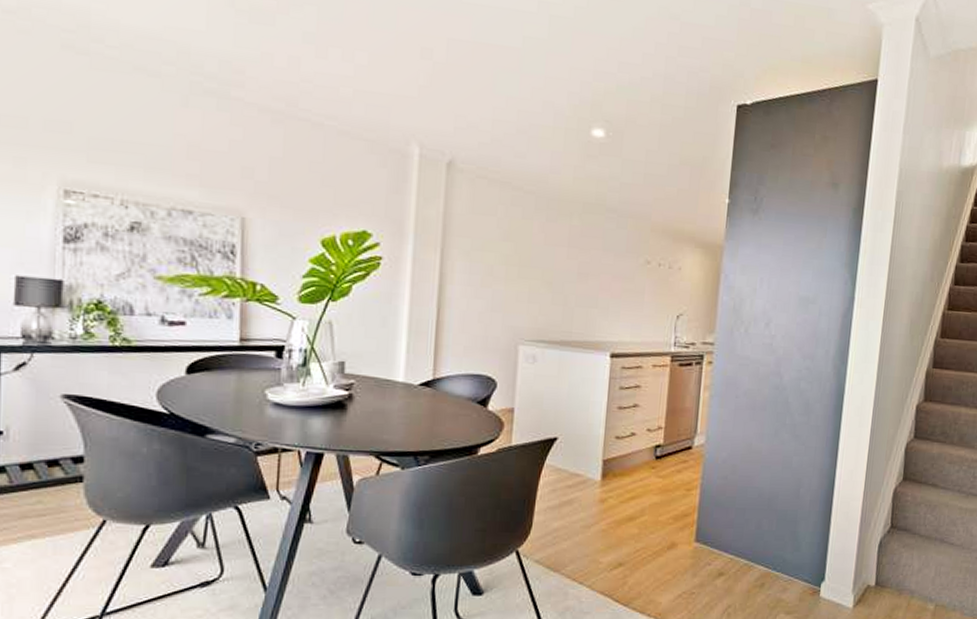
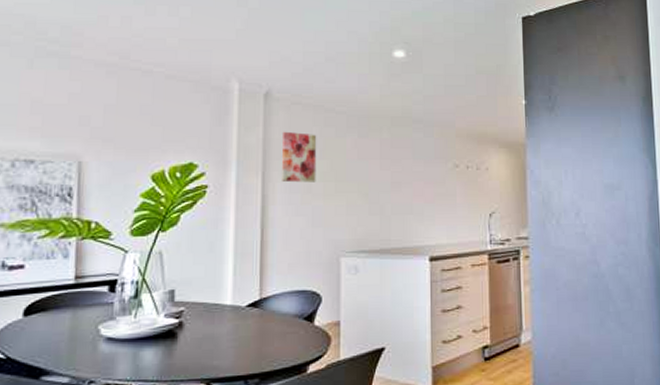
wall art: none [462,206,502,265] -> present [282,131,317,183]

